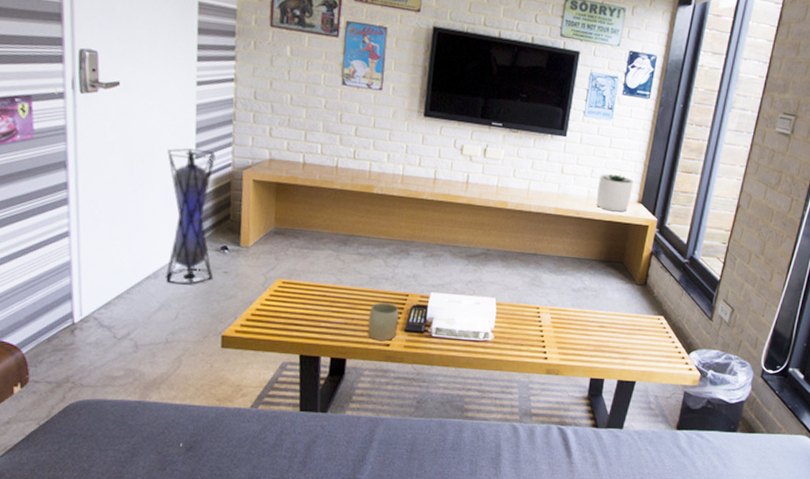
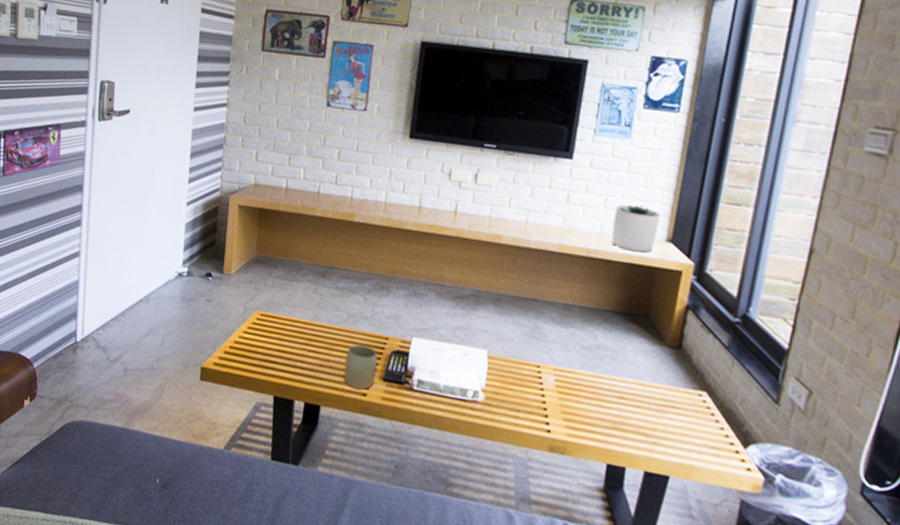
lantern: present [166,148,216,285] -> none [155,173,206,312]

